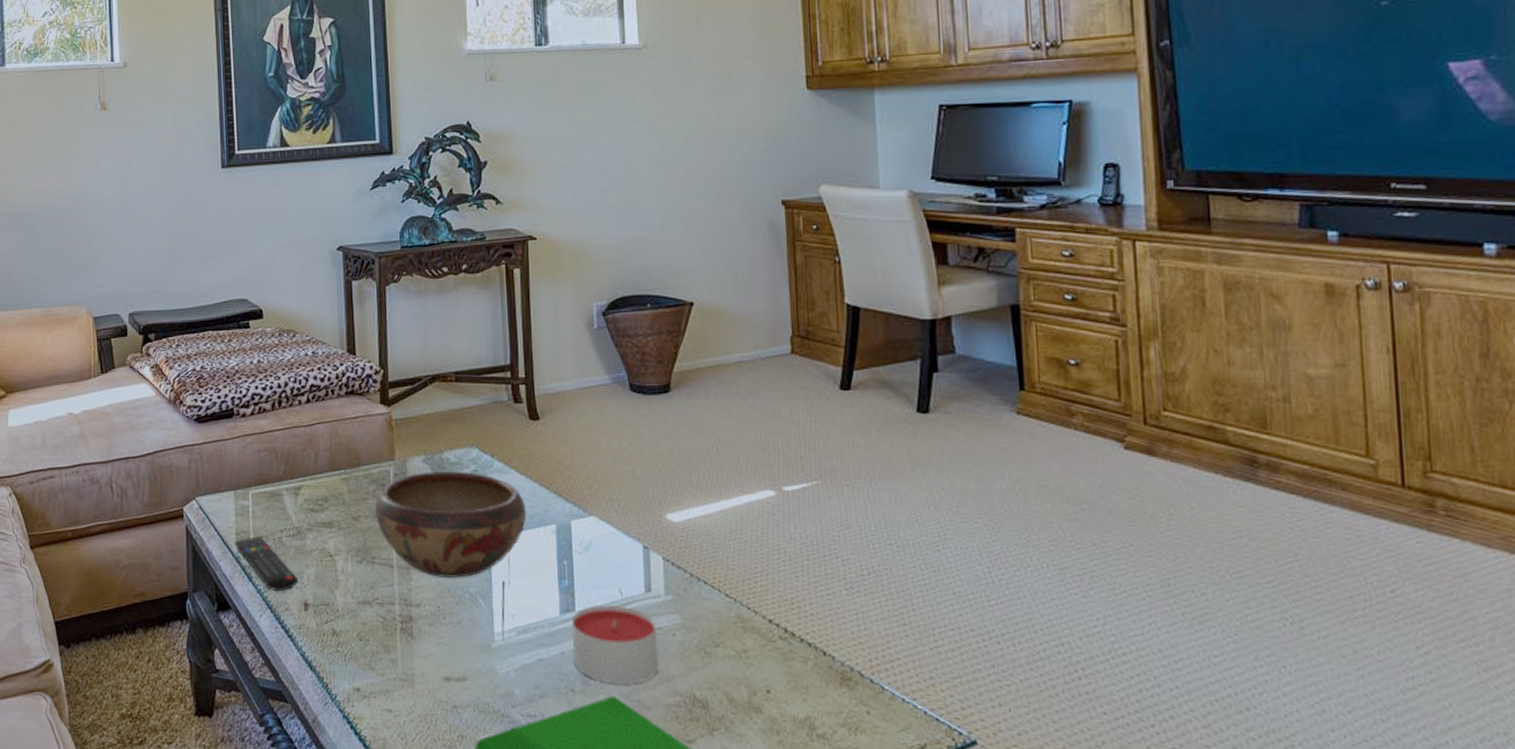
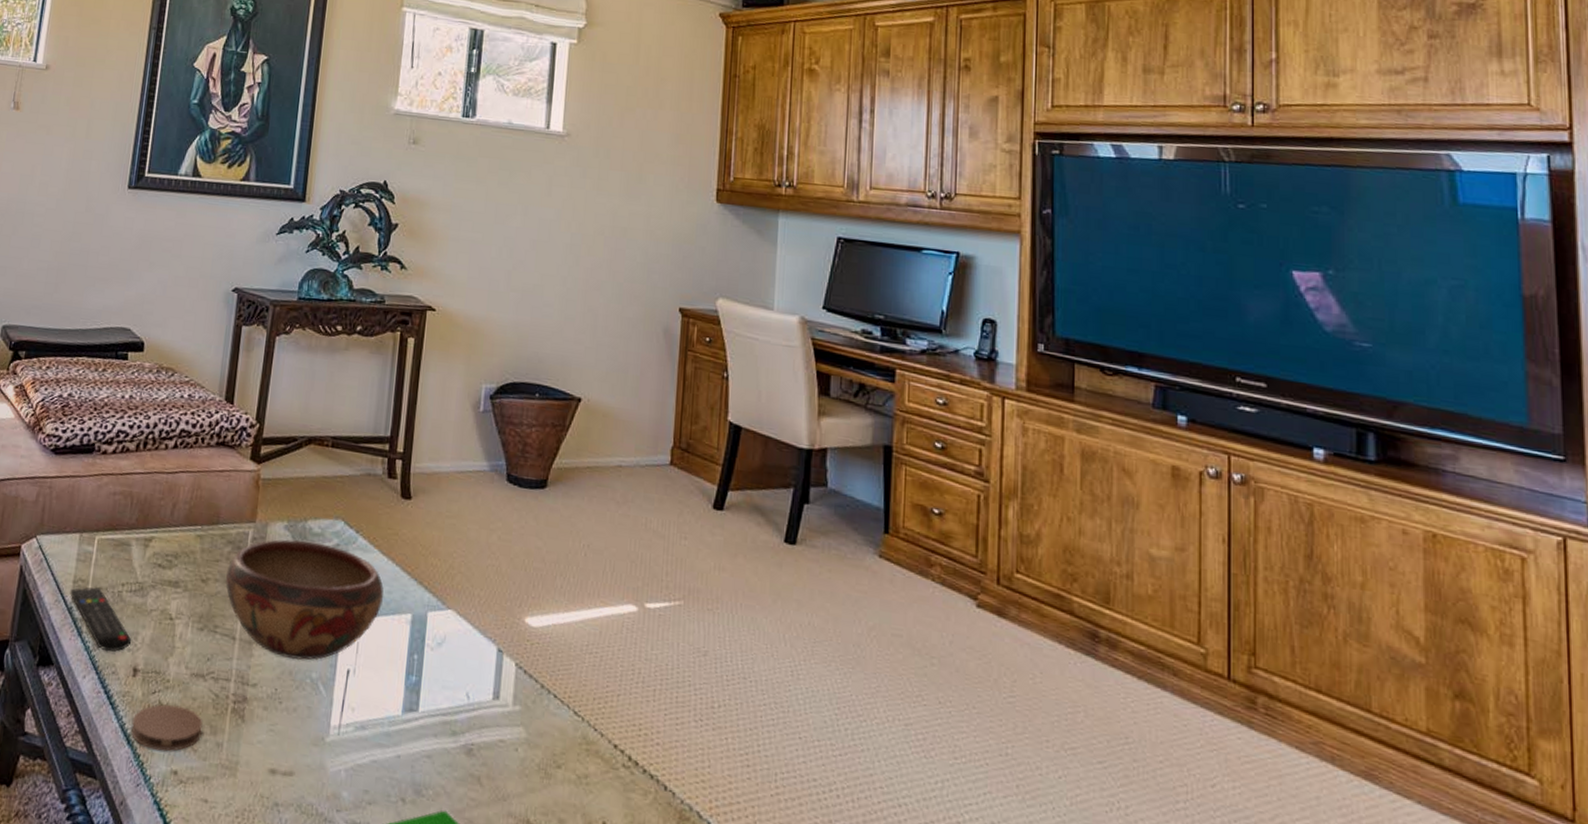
coaster: none [311,631,376,672] -> present [131,704,203,751]
candle: present [572,605,658,685] -> none [409,708,500,801]

